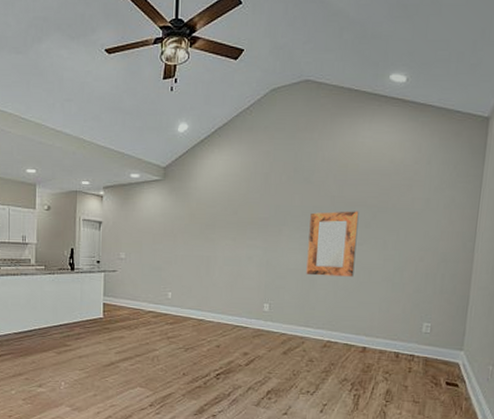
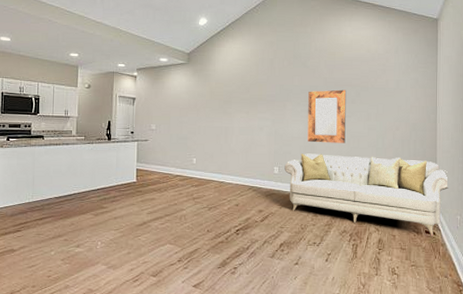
sofa: none [276,288,482,388] -> present [284,153,448,236]

